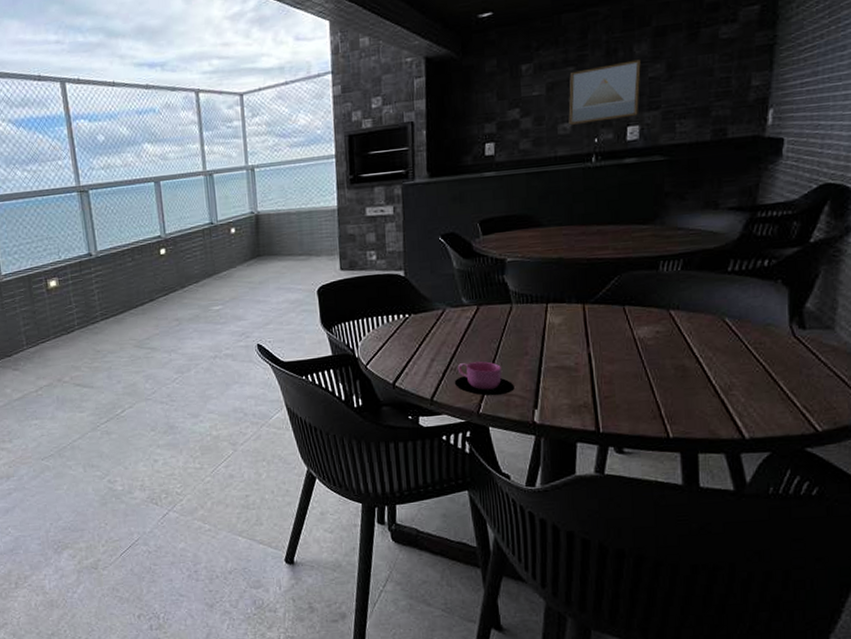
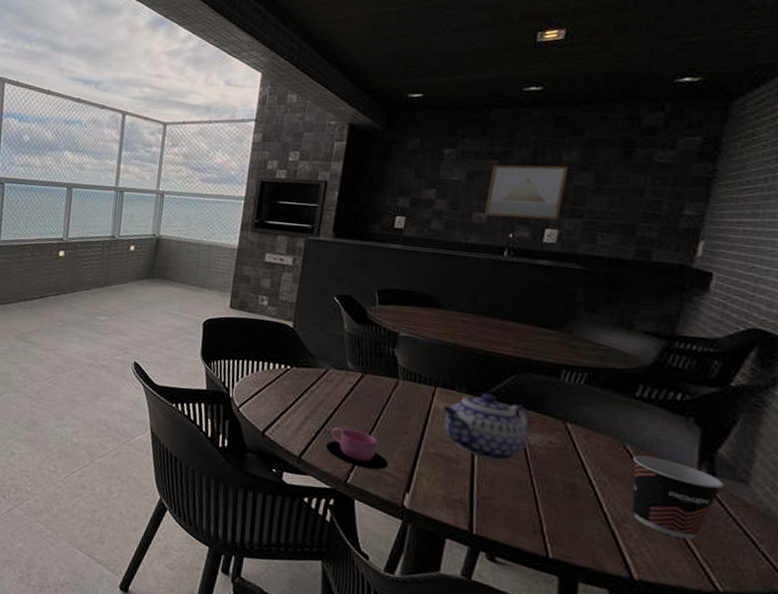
teapot: none [557,299,638,361] -> present [443,393,531,462]
cup: none [732,323,814,392] -> present [632,455,724,539]

